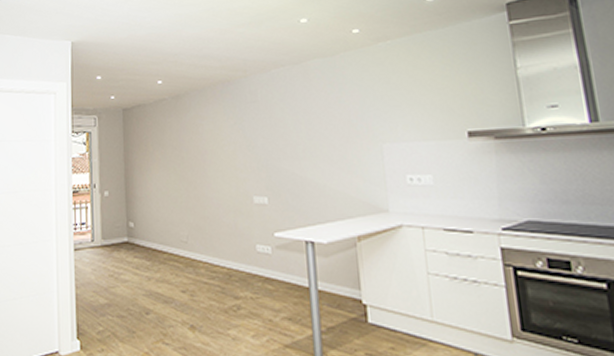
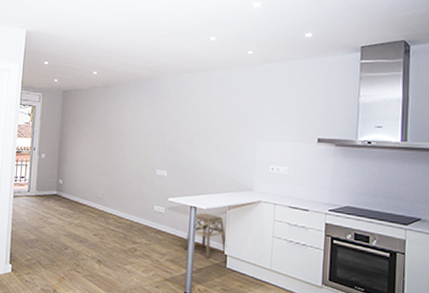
stool: none [304,248,365,312] -> present [184,212,227,259]

